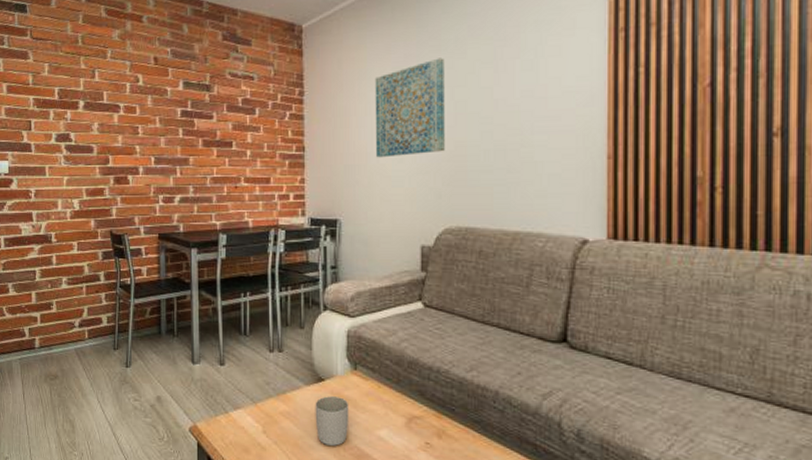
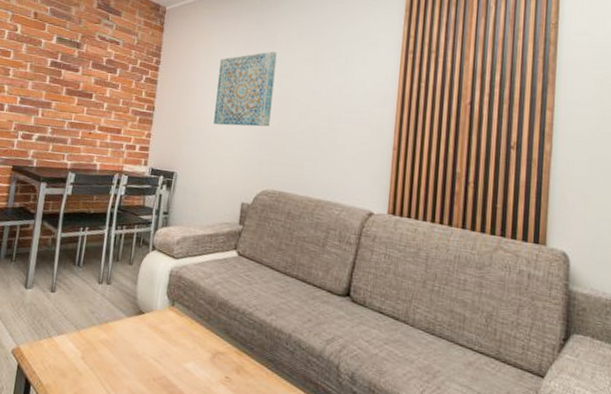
mug: present [315,396,349,446] -> none [131,328,163,375]

